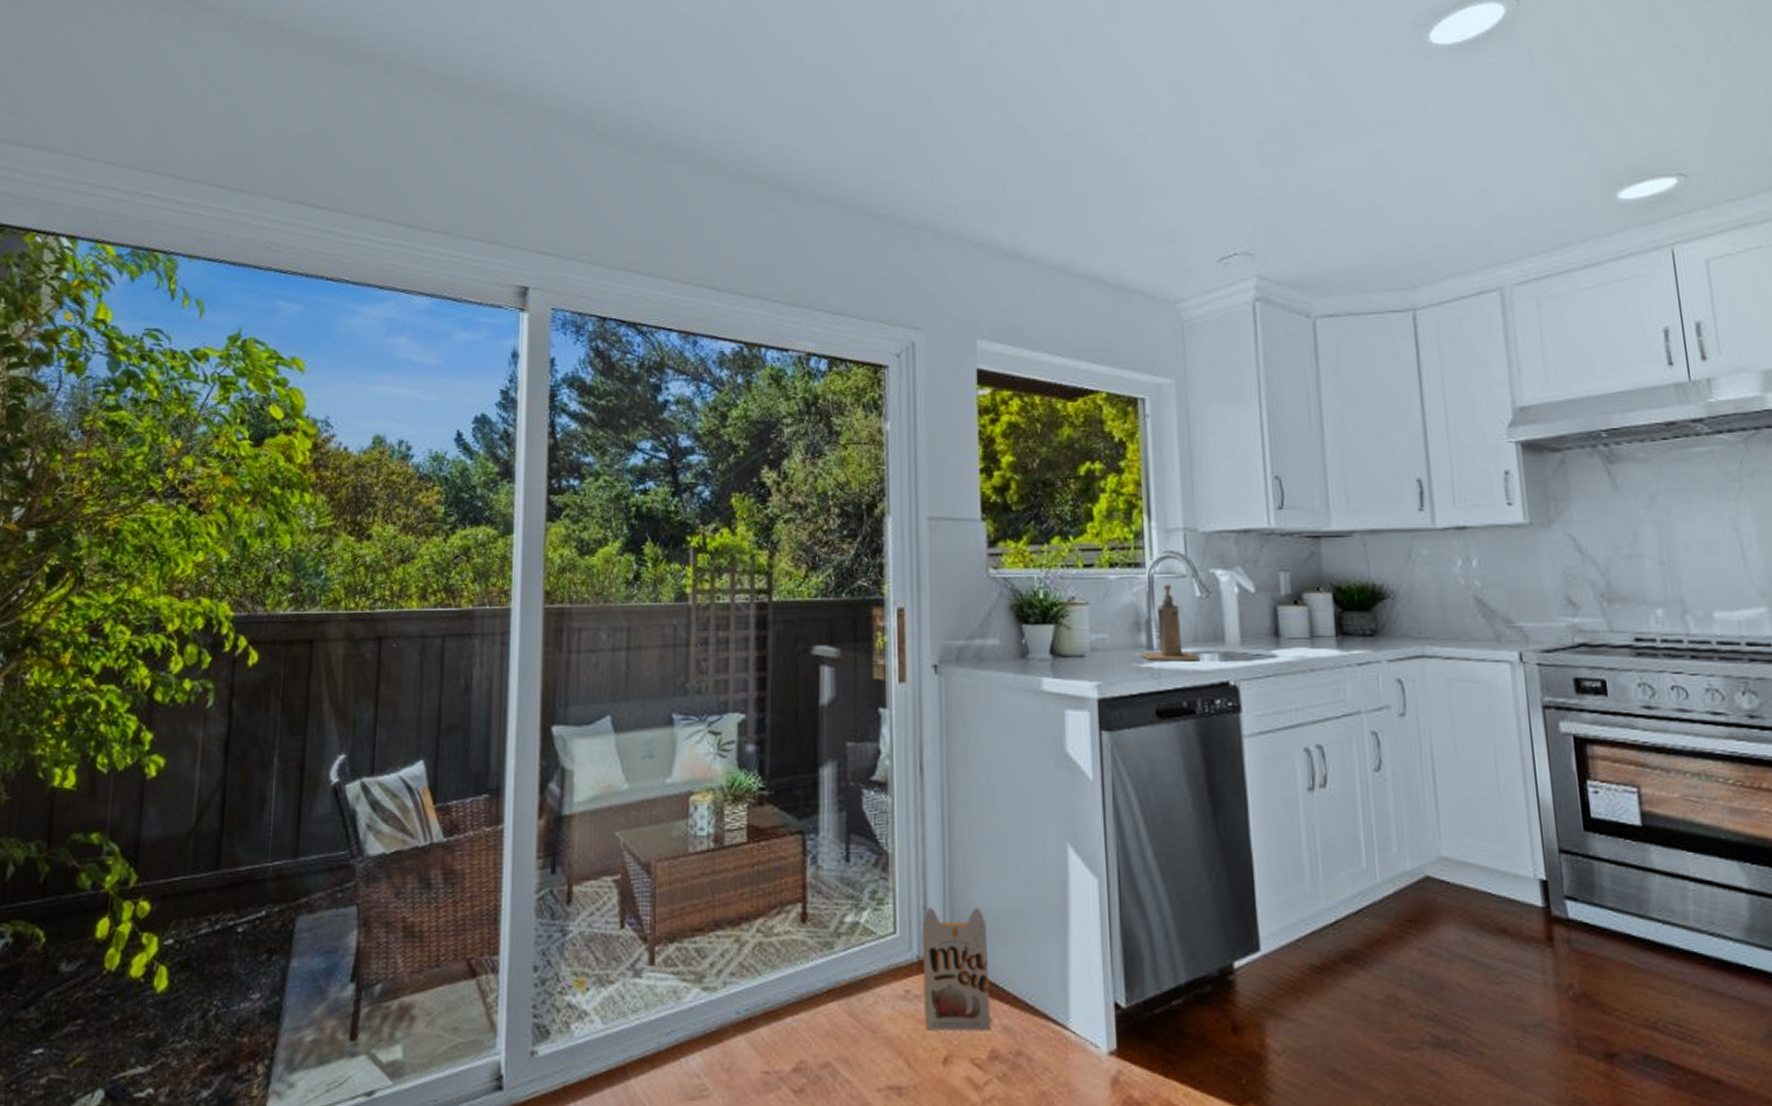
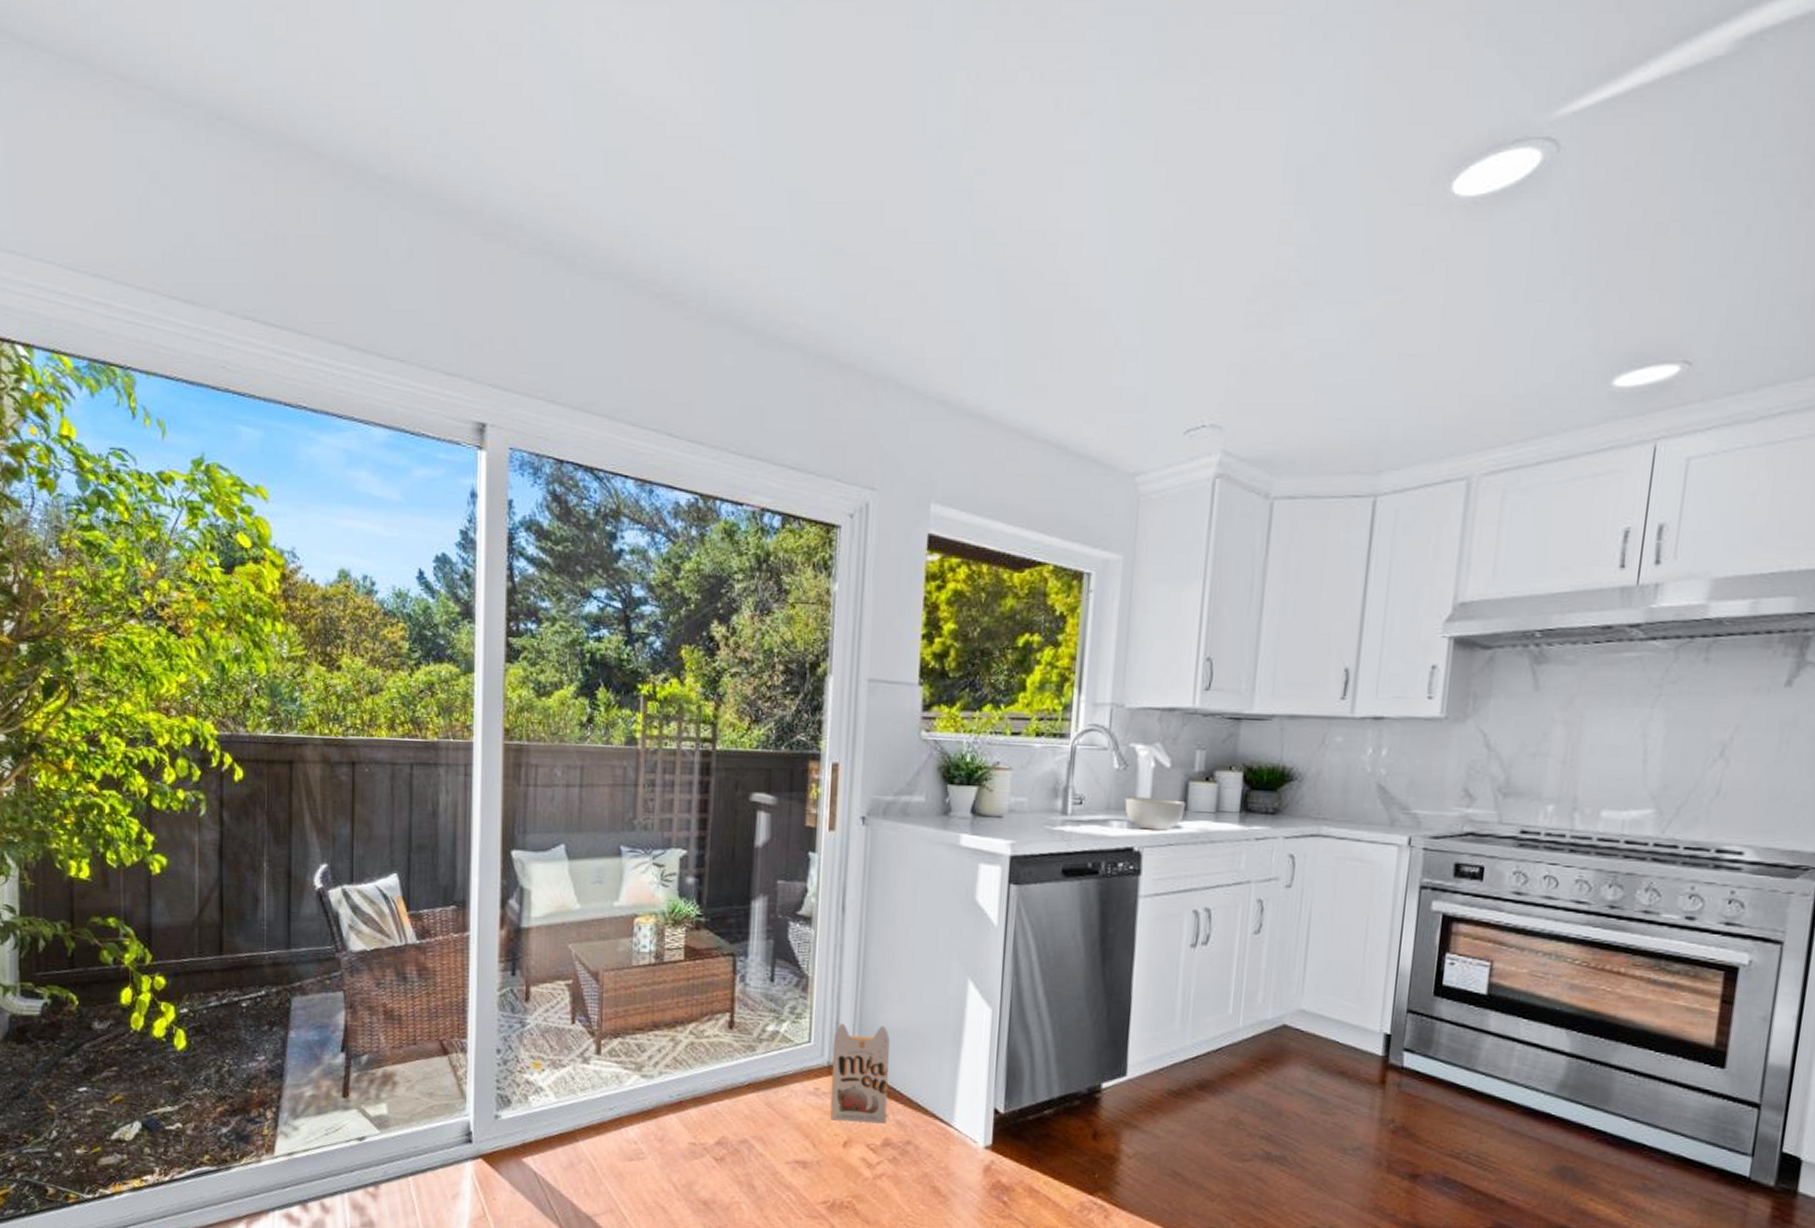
soap dispenser: present [1139,584,1200,662] -> none [1054,755,1109,828]
bowl: none [1212,625,1278,661] -> present [1125,796,1186,831]

